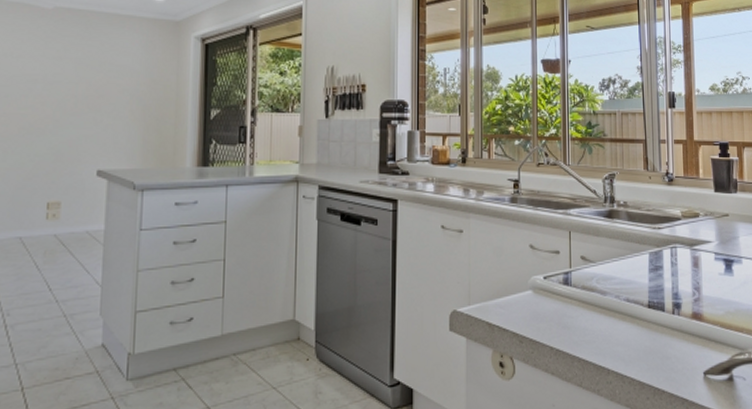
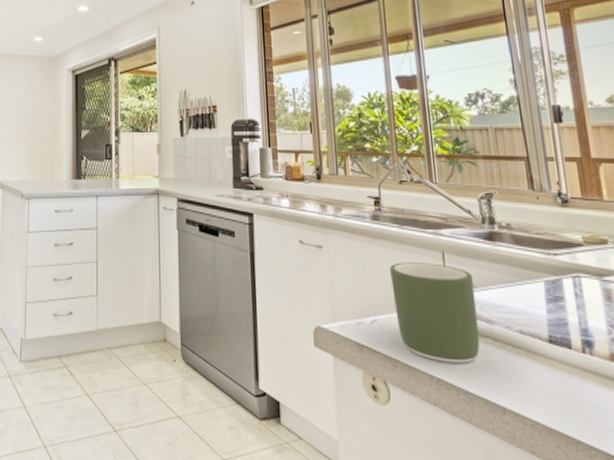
mug: none [523,242,594,334] -> present [390,262,480,363]

